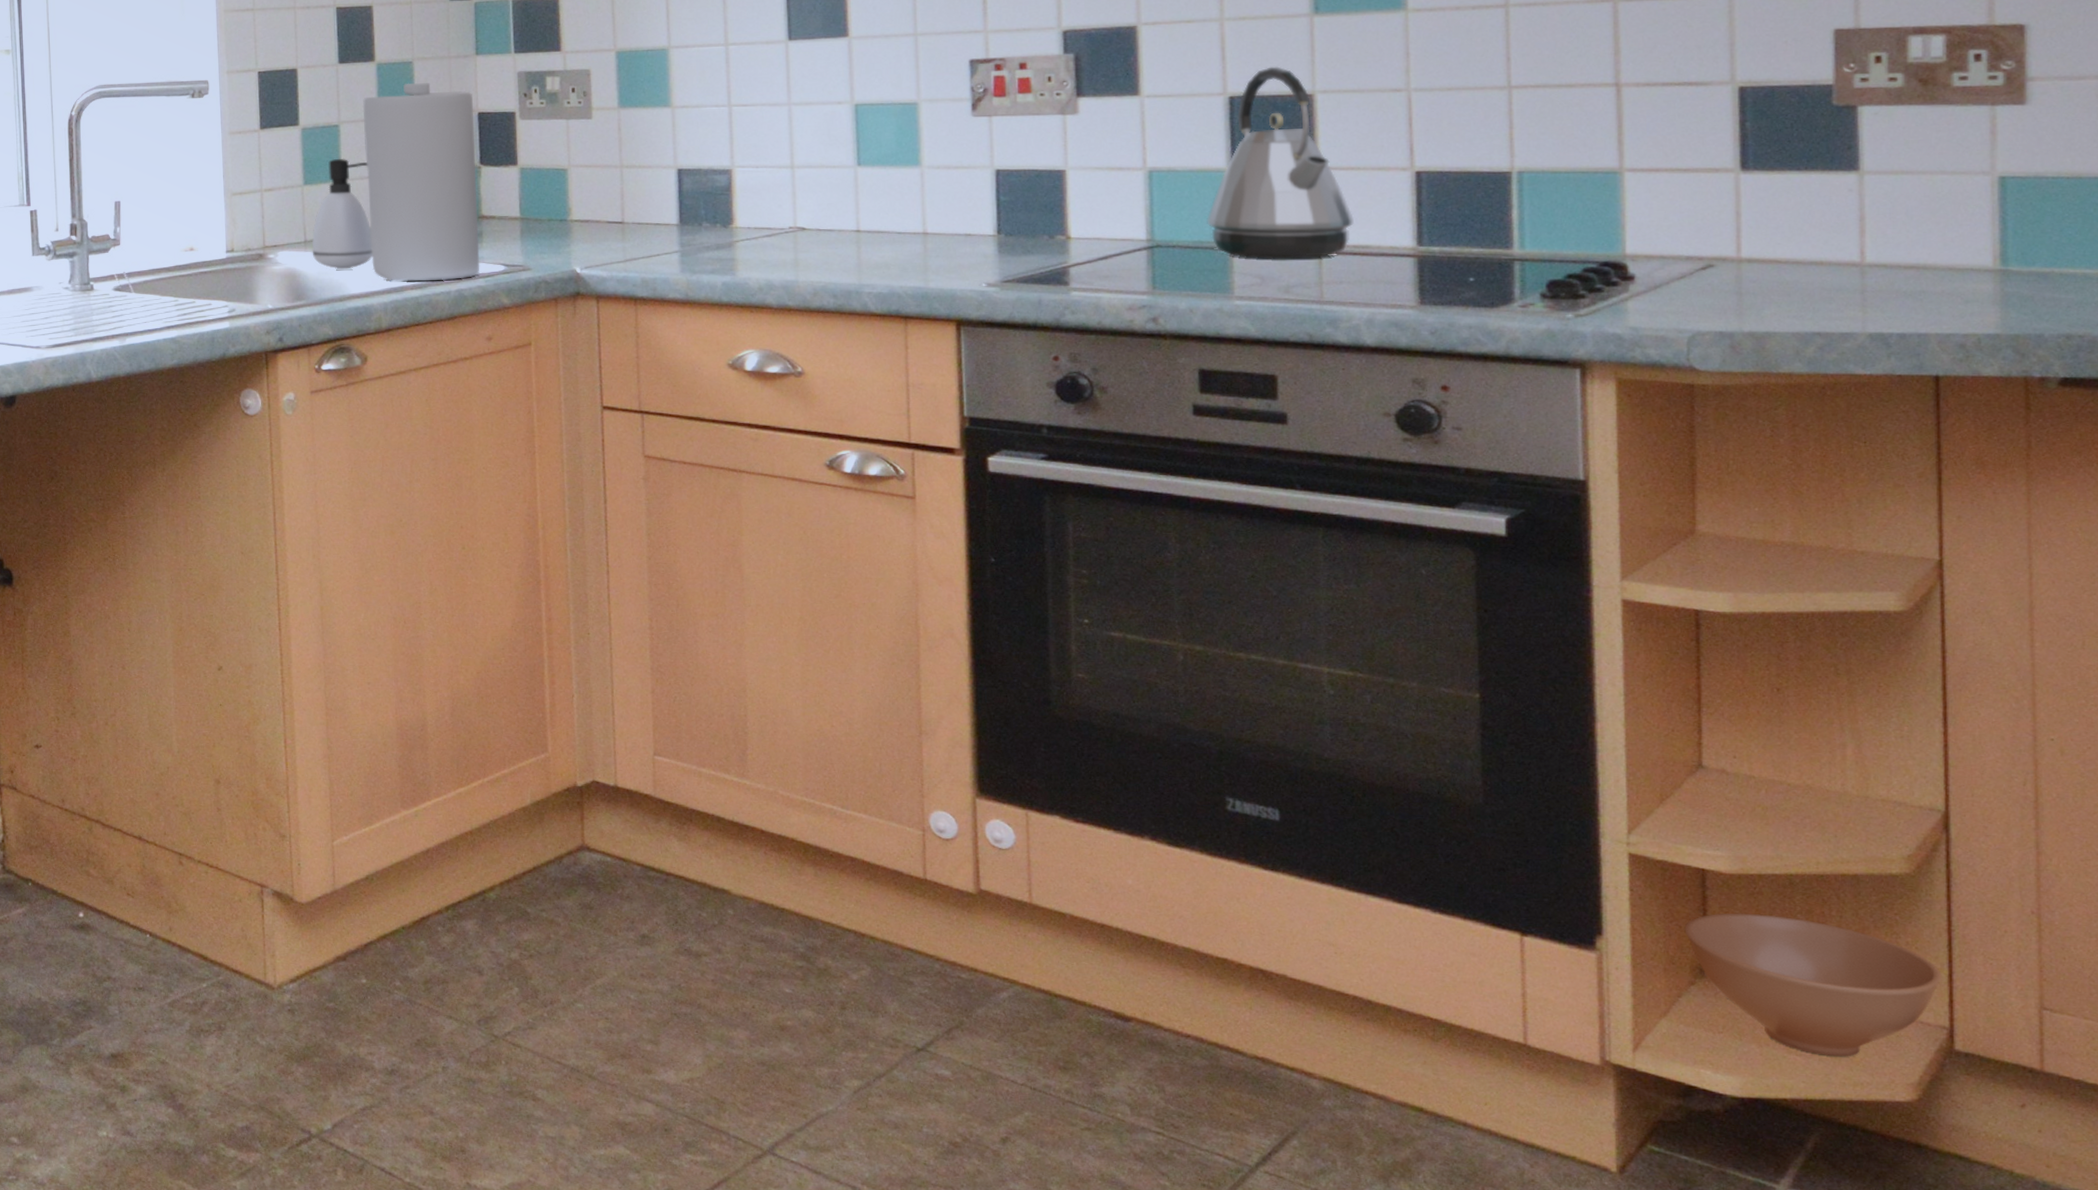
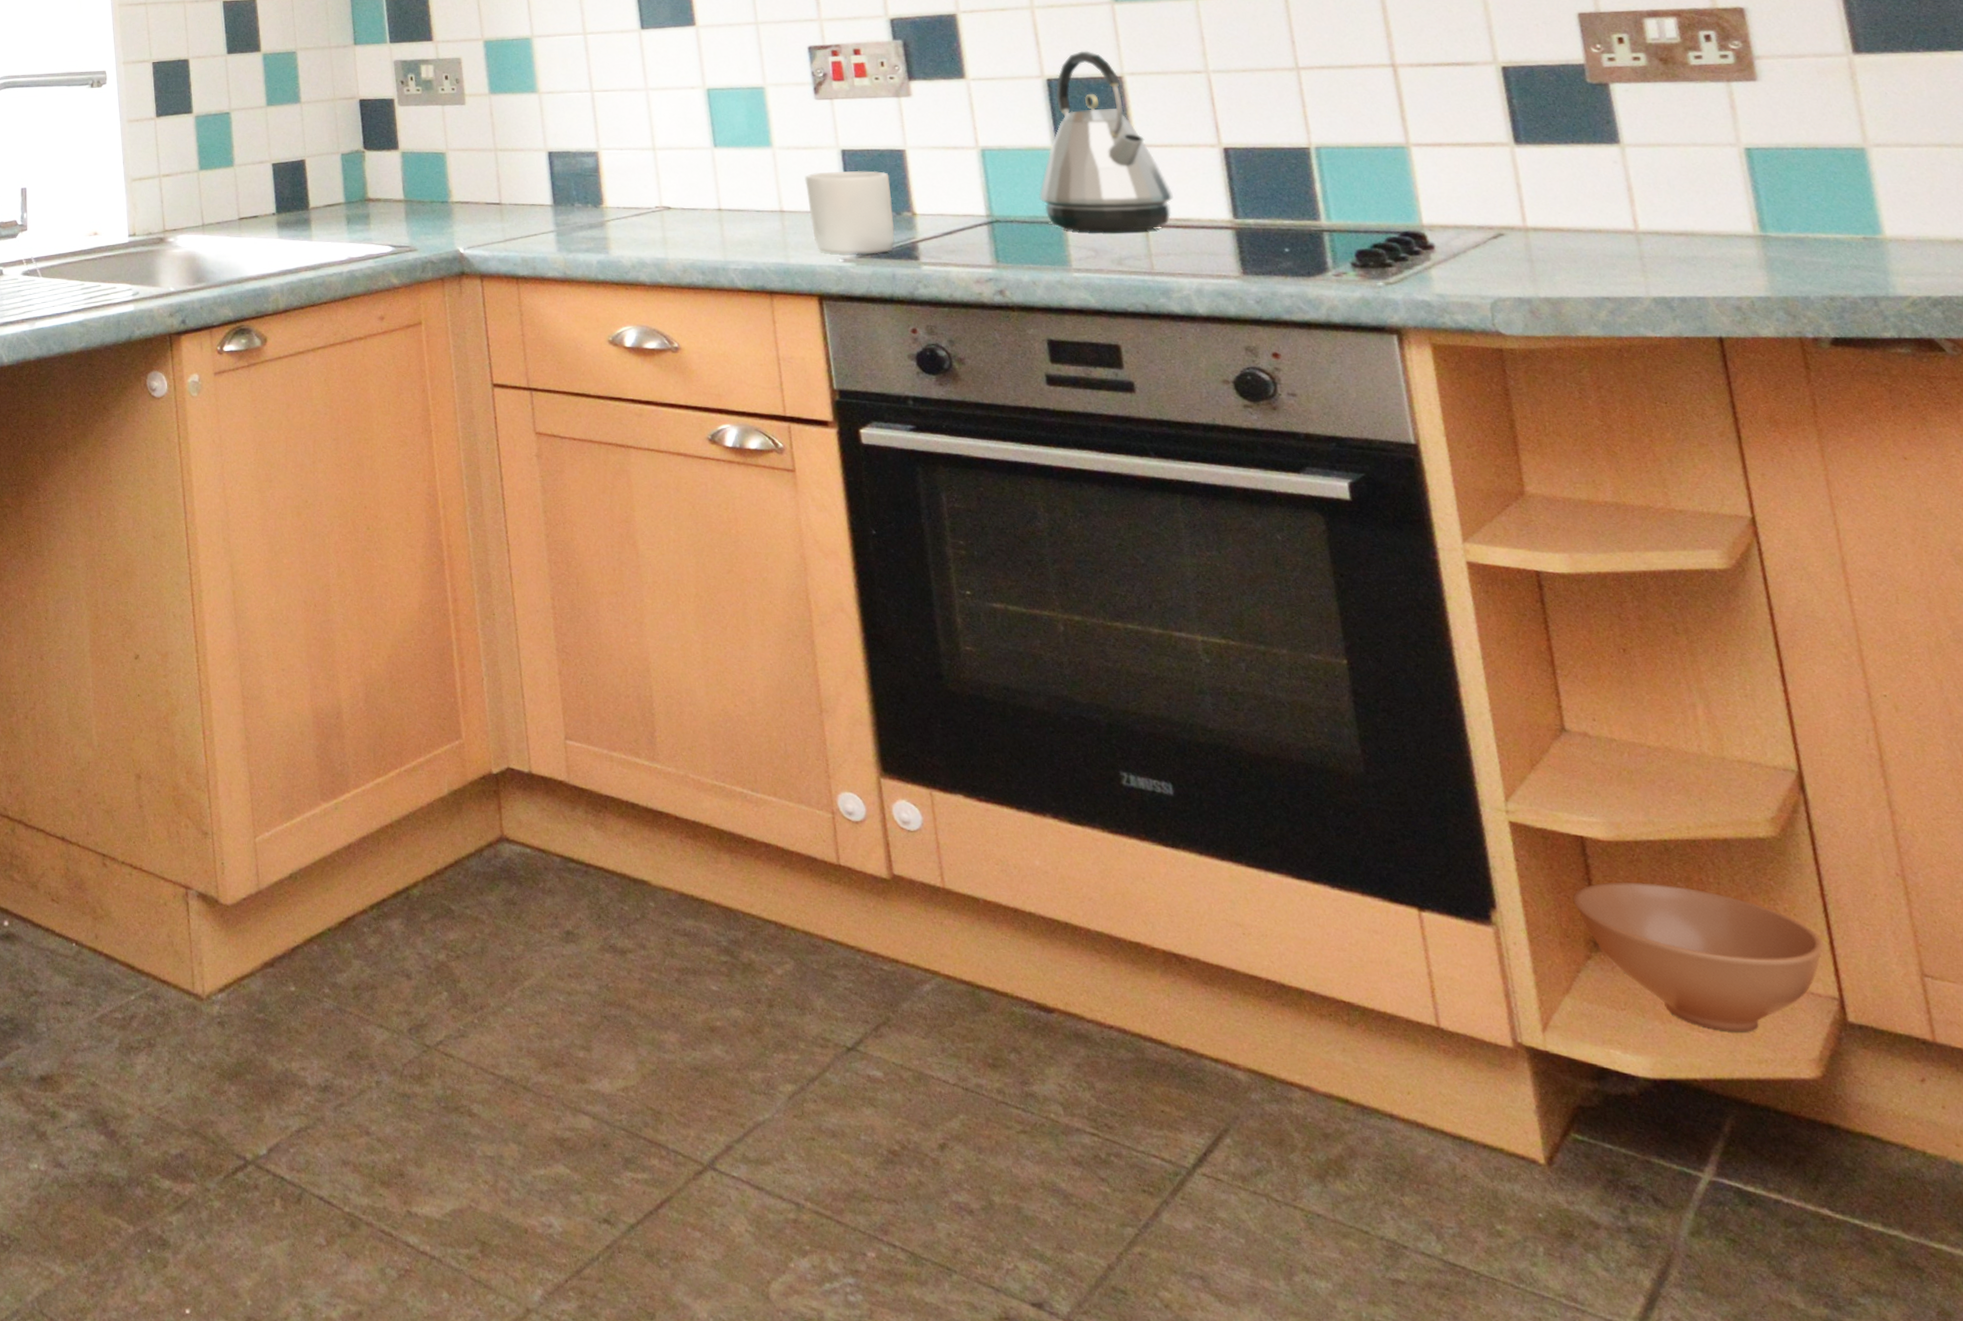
soap dispenser: present [311,158,373,270] -> none [209,144,268,252]
paper towel holder: present [362,83,480,281] -> none [251,72,369,263]
mug: none [952,191,1046,280] -> present [804,170,895,255]

